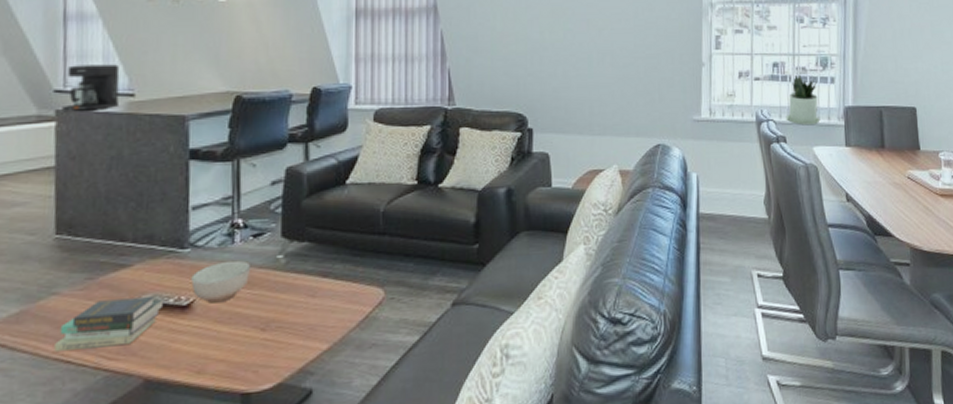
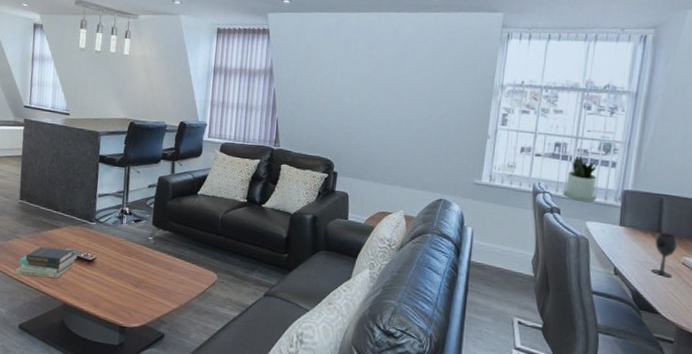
coffee maker: present [61,64,120,111] -> none [27,90,62,122]
bowl: present [191,260,252,304] -> none [94,234,132,263]
wine glass: none [880,147,901,196] -> present [652,232,678,278]

